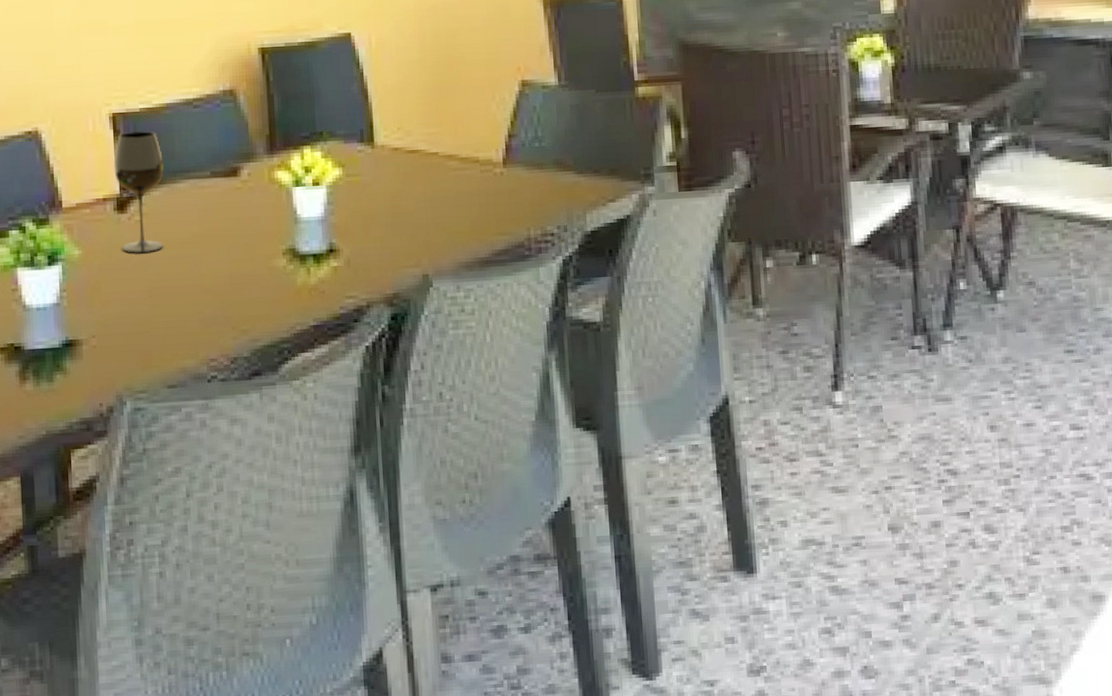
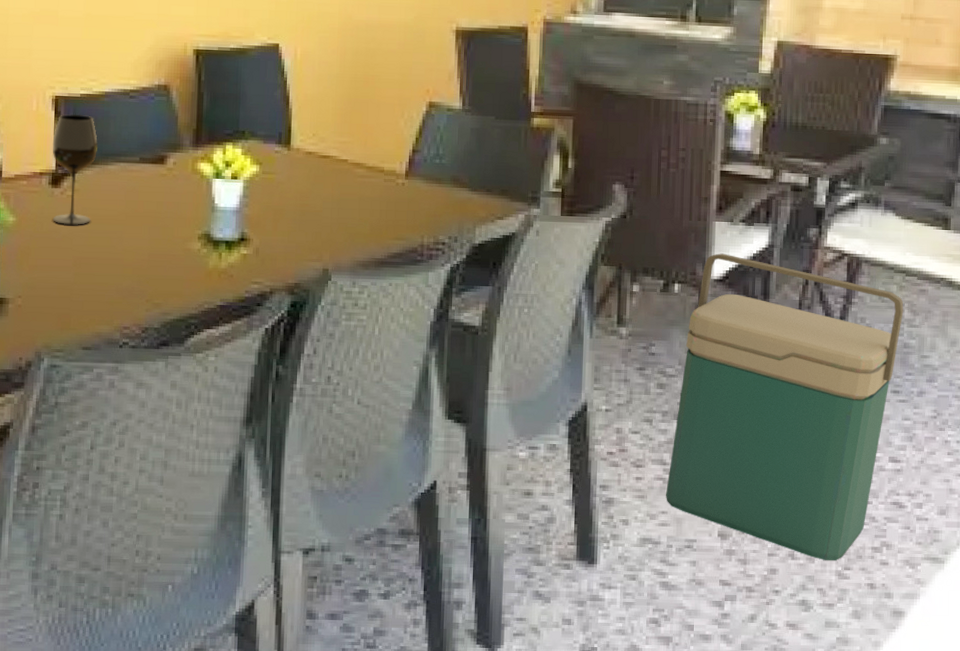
cooler: none [825,216,1069,547] -> present [666,253,904,561]

